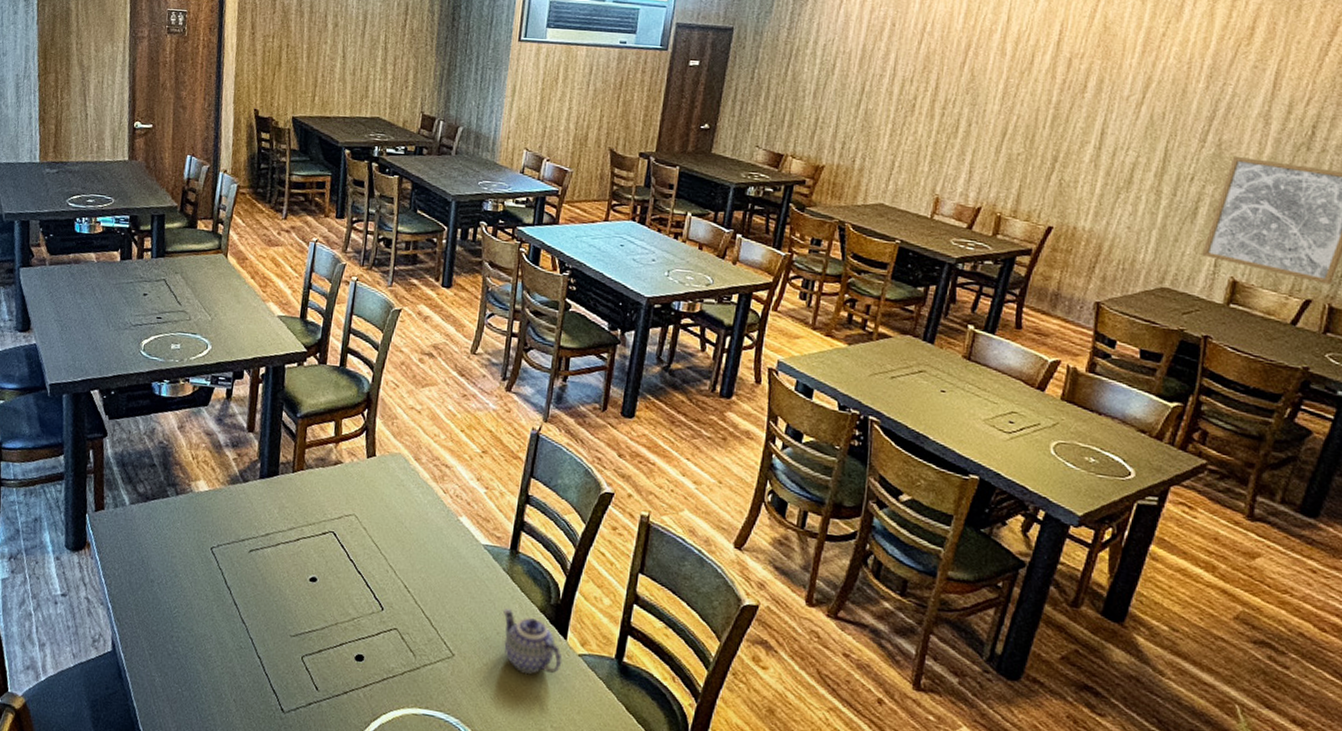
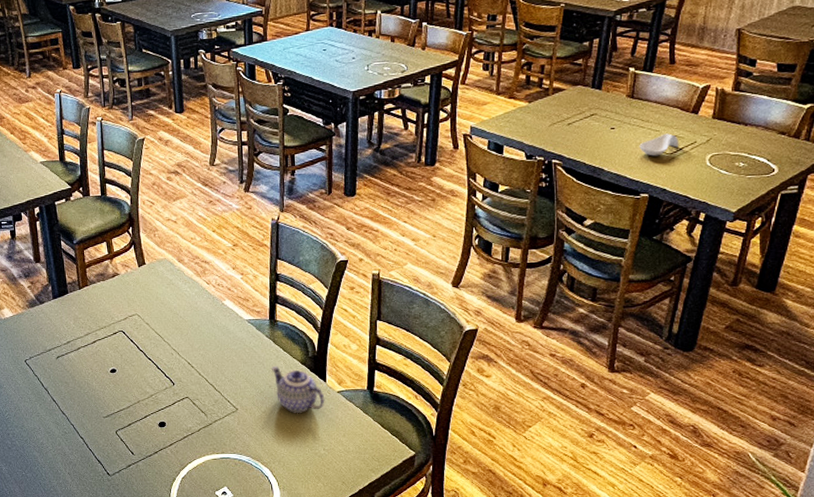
spoon rest: none [972,408,1020,433] -> present [639,133,679,156]

